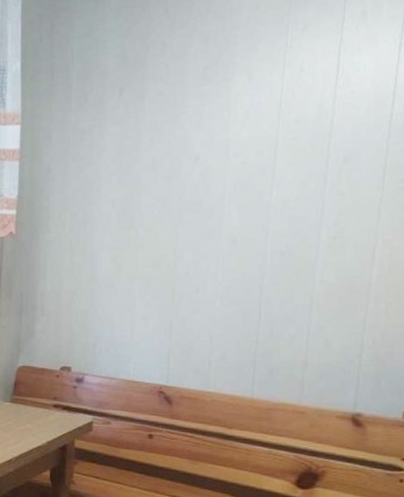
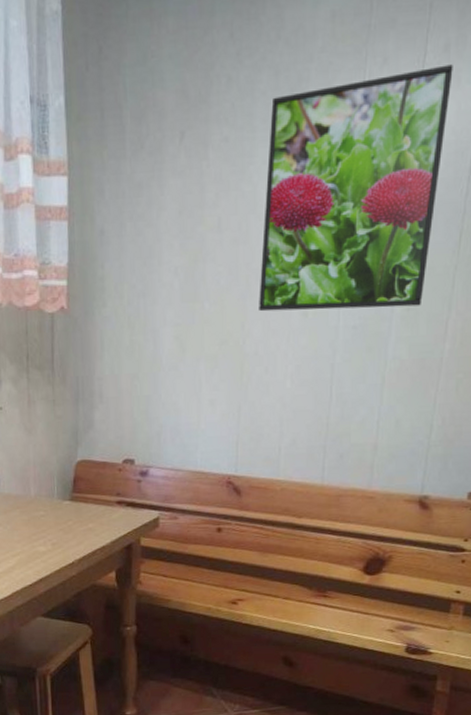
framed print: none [190,28,371,238] -> present [259,64,453,312]

